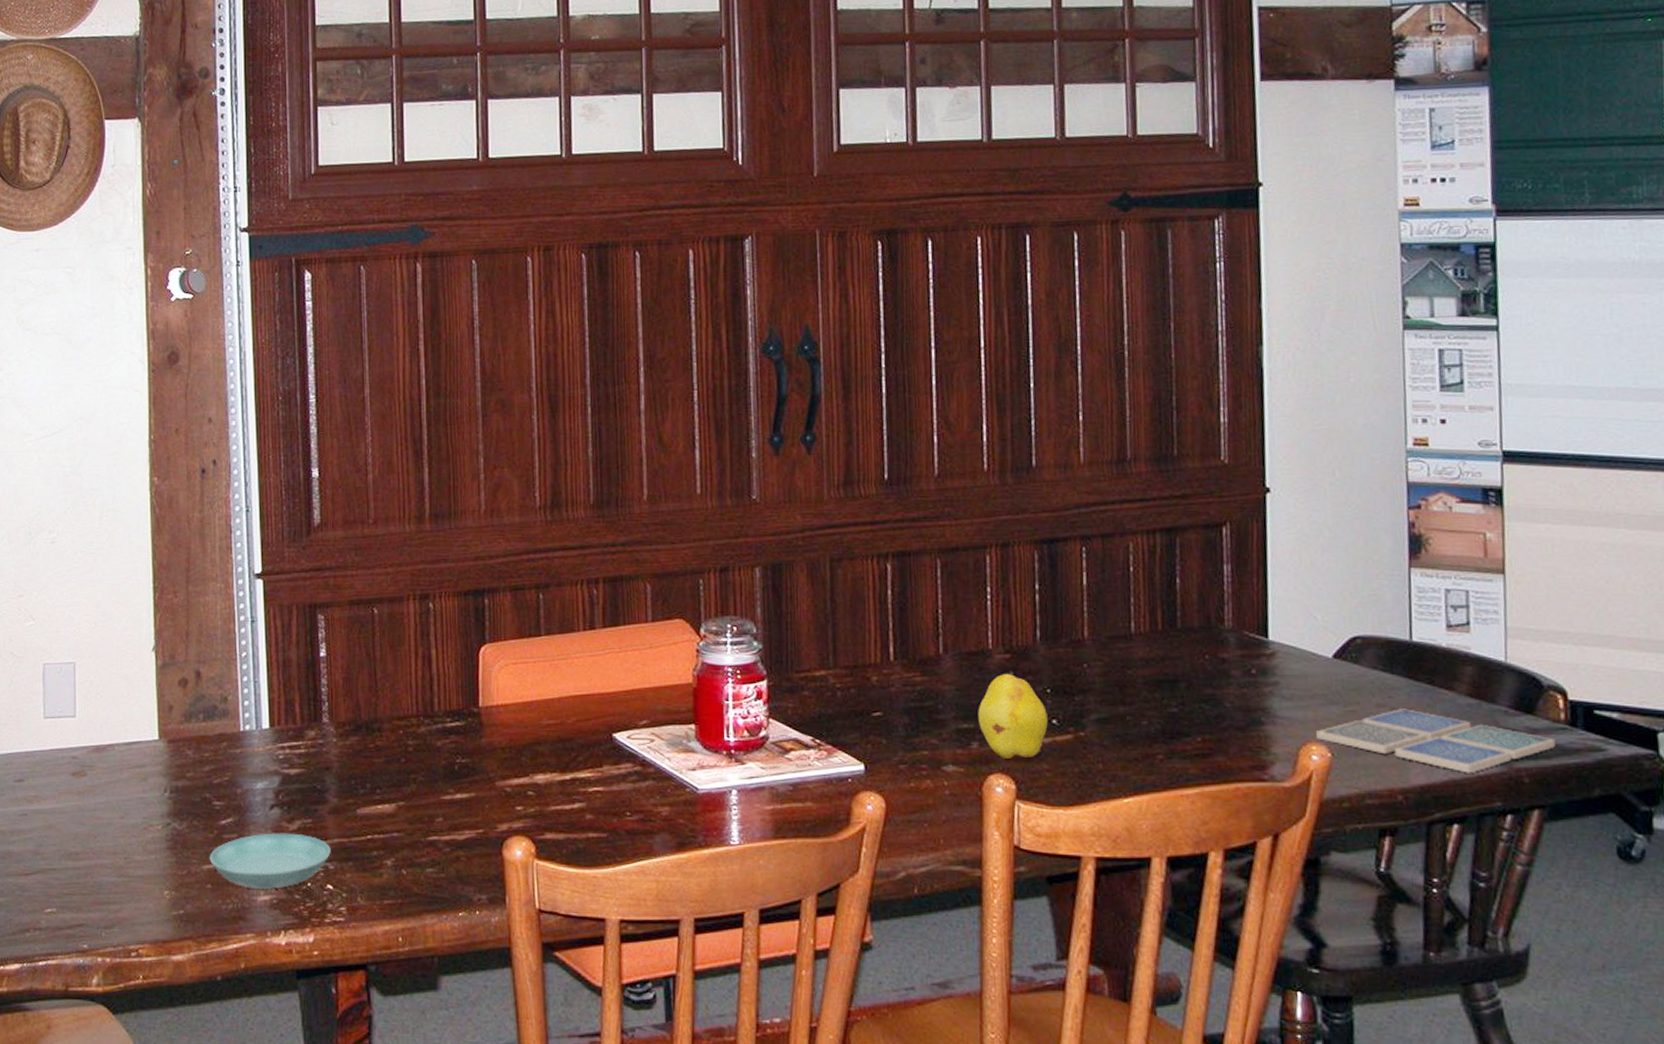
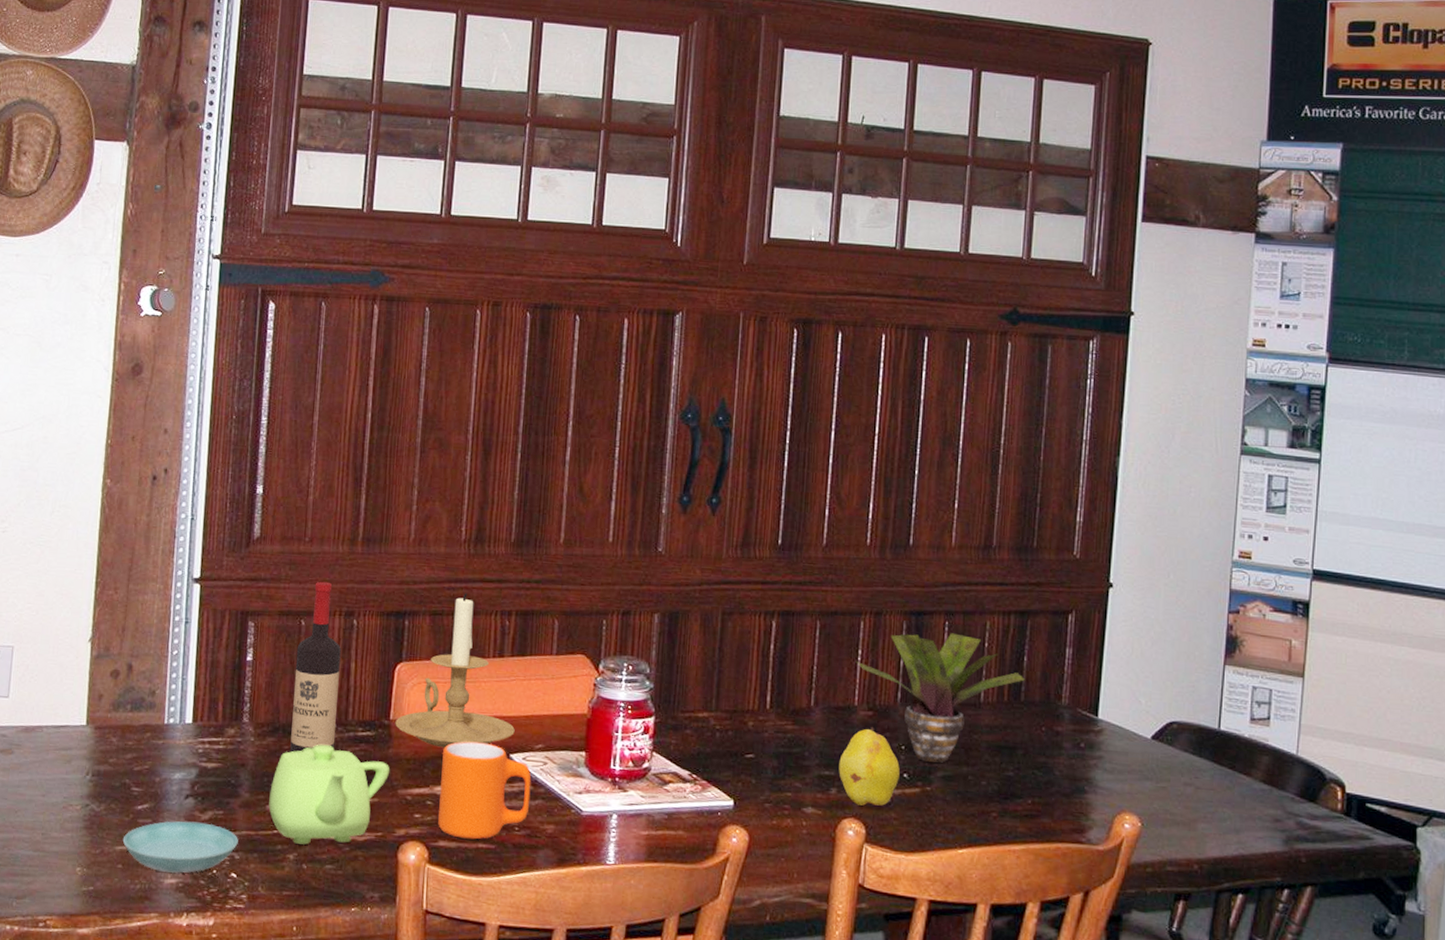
teapot: none [359,739,485,848] -> present [269,744,390,845]
wine bottle: none [372,565,423,751] -> present [290,581,341,753]
candle holder: none [485,564,615,733] -> present [395,593,515,748]
mug: none [540,723,640,829] -> present [438,741,532,840]
potted plant: none [985,559,1180,706] -> present [855,633,1025,763]
drink coaster: present [1315,709,1555,773] -> none [1129,788,1331,850]

